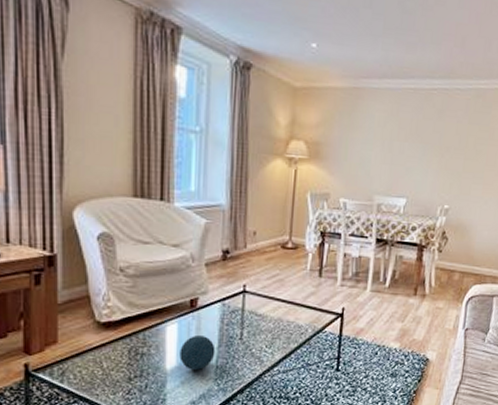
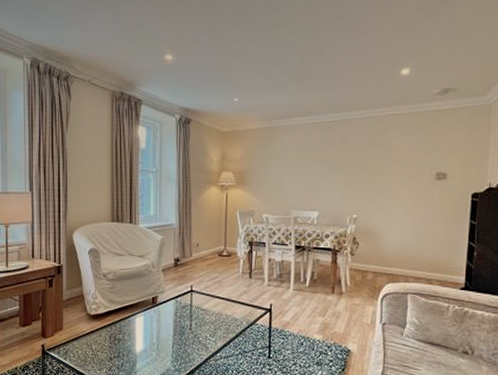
decorative orb: present [179,336,216,370] -> none [145,326,172,353]

